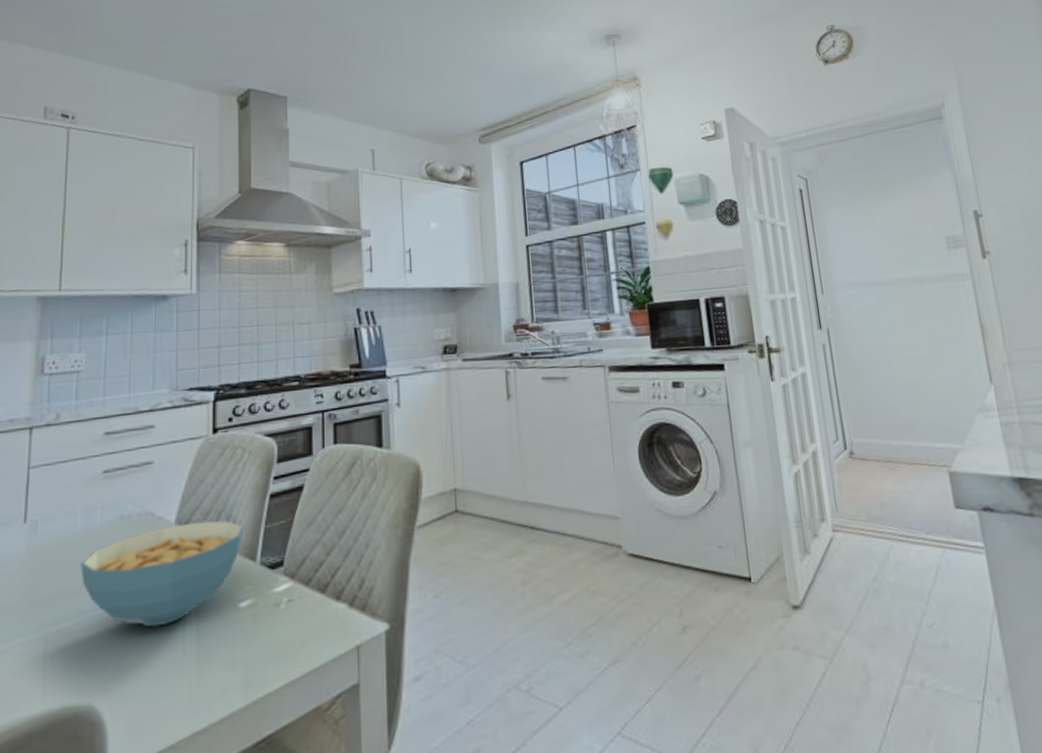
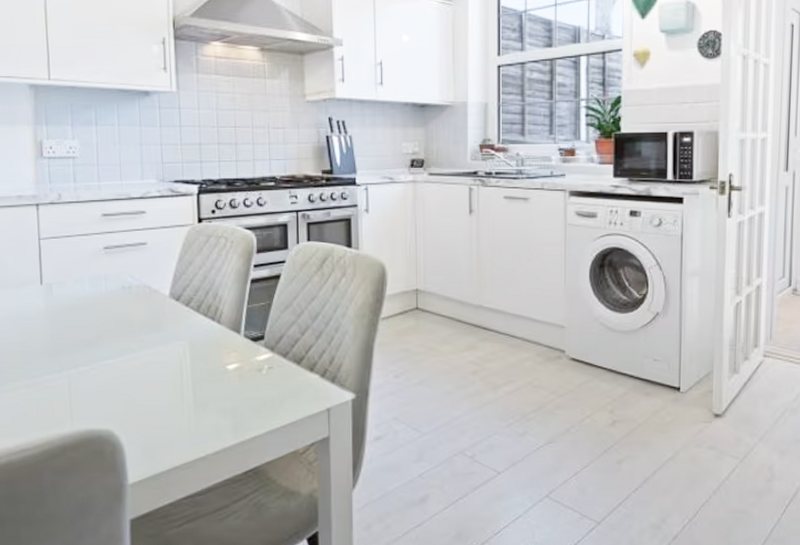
cereal bowl: present [80,520,244,627] -> none [92,297,229,377]

